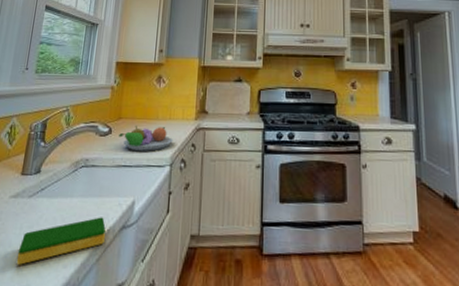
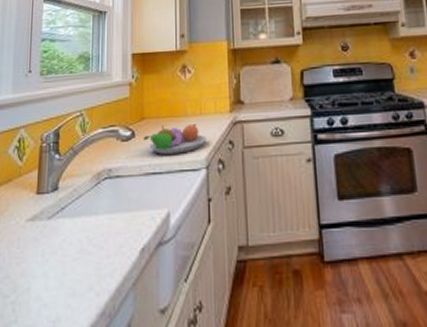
dish sponge: present [16,217,106,265] -> none [41,234,139,297]

